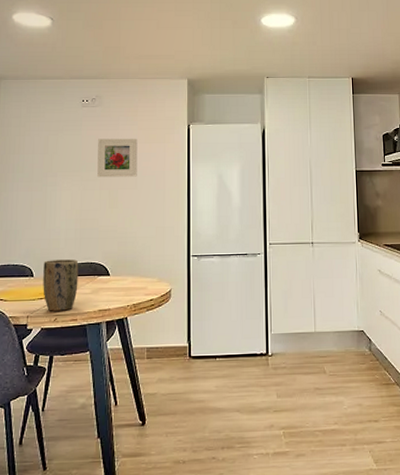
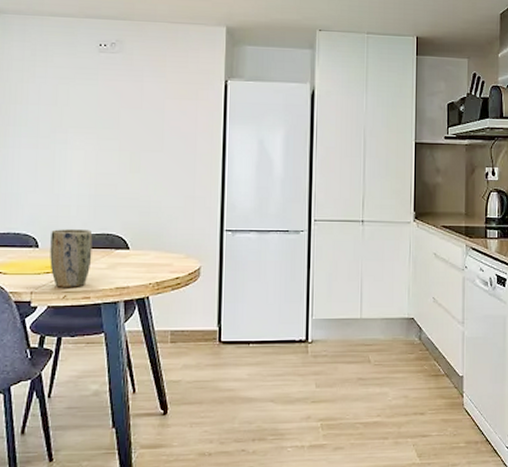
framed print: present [97,138,138,178] -> none [116,91,165,138]

